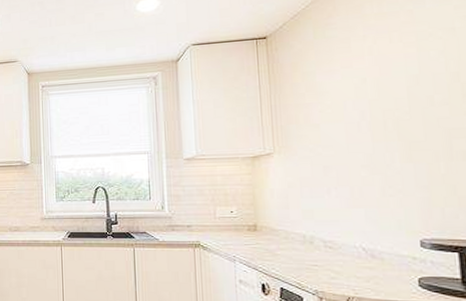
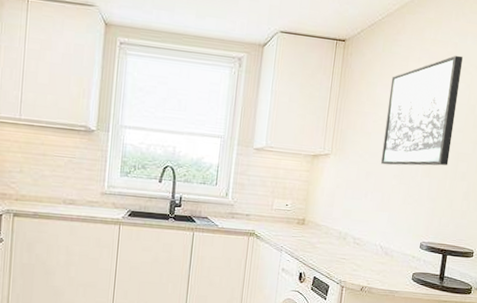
wall art: none [332,22,437,156] -> present [380,55,463,166]

